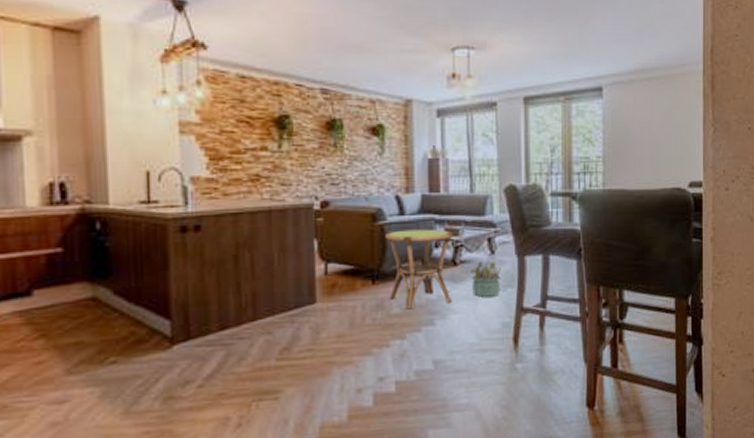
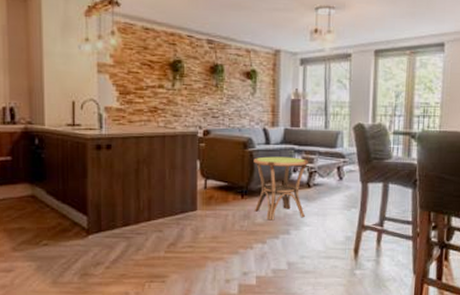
decorative plant: present [468,261,502,297] -> none [319,185,348,215]

